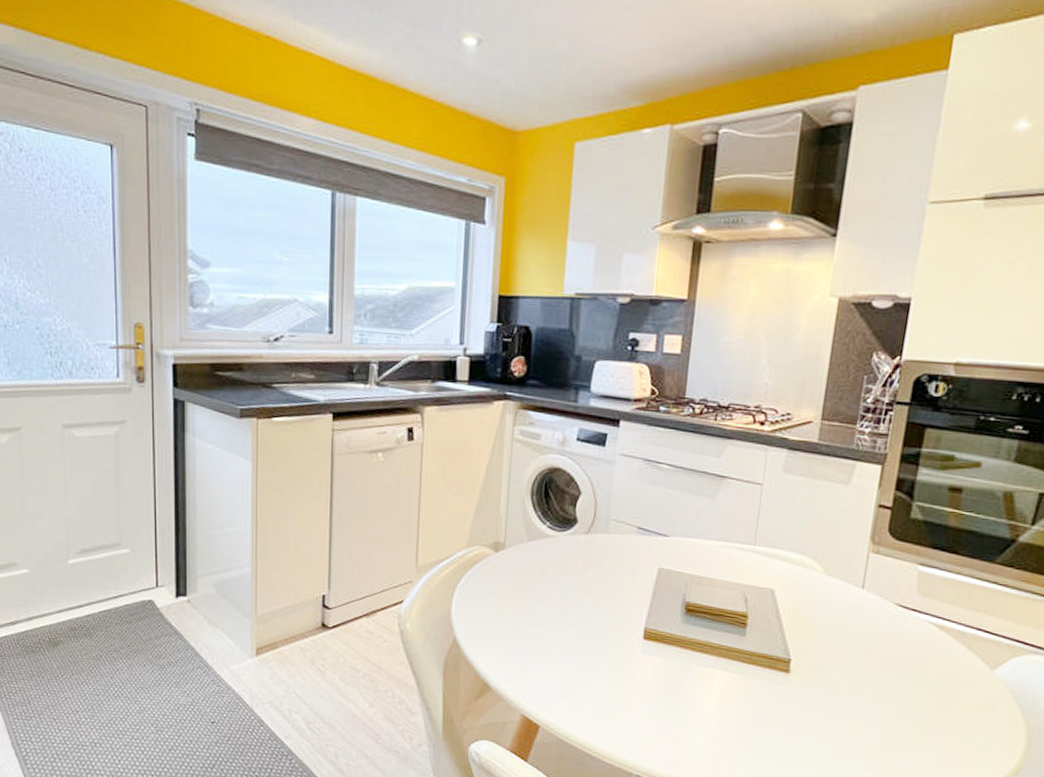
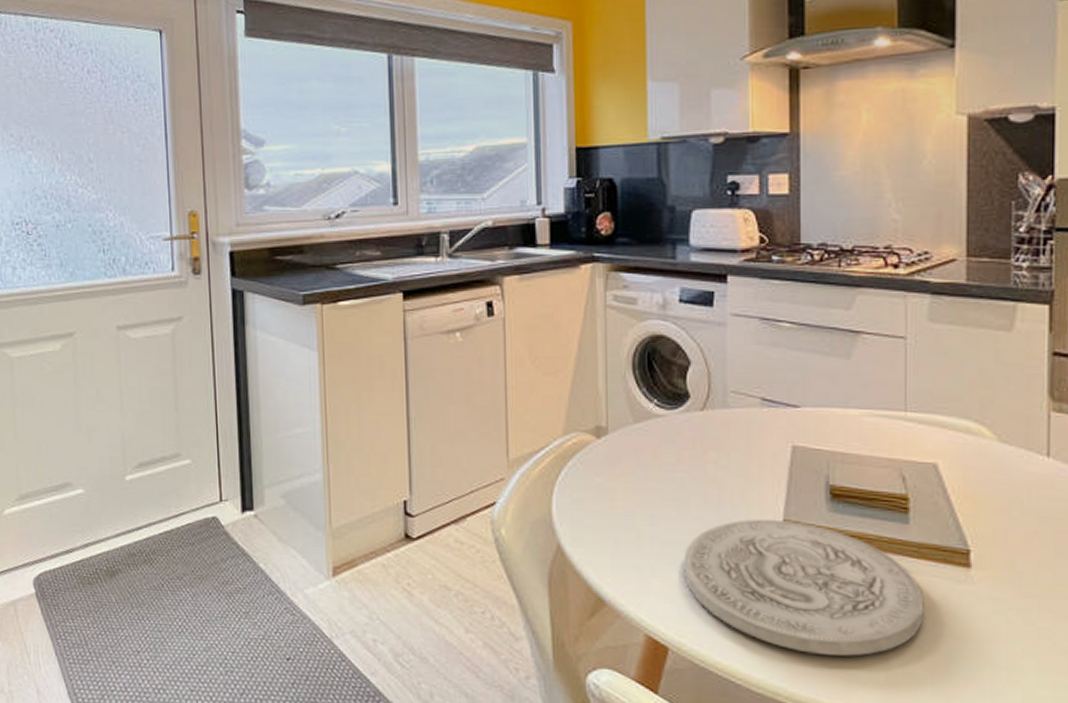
plate: none [558,626,750,738] -> present [683,519,924,657]

